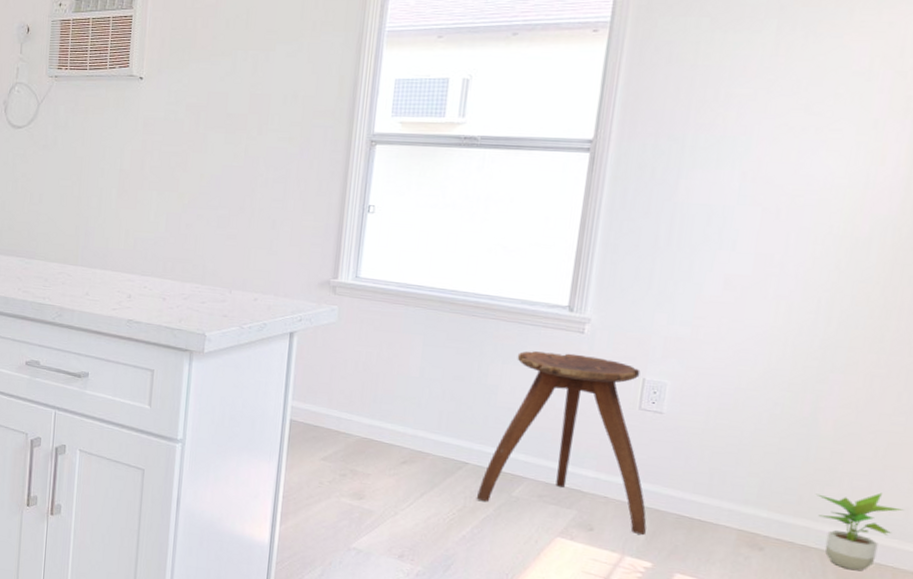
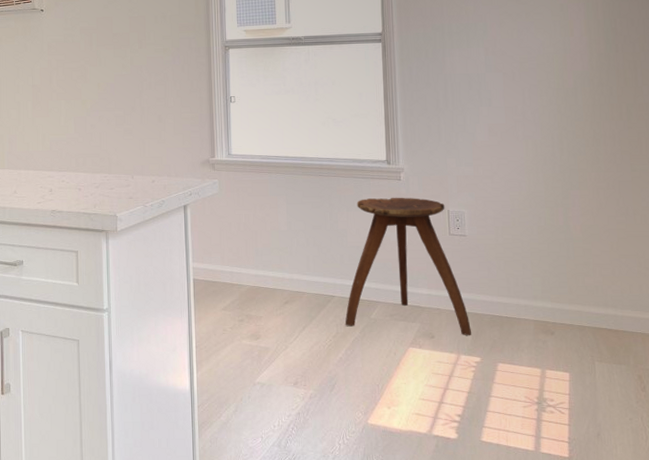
potted plant: present [815,492,903,571] -> none [579,276,638,340]

